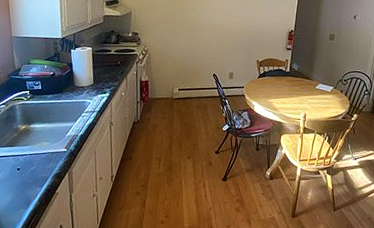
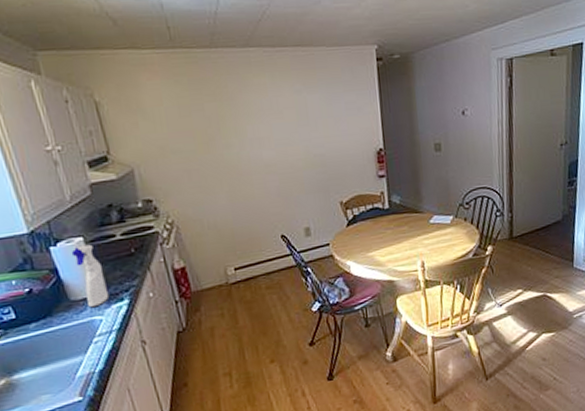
spray bottle: none [82,53,99,94] -> present [71,244,110,308]

